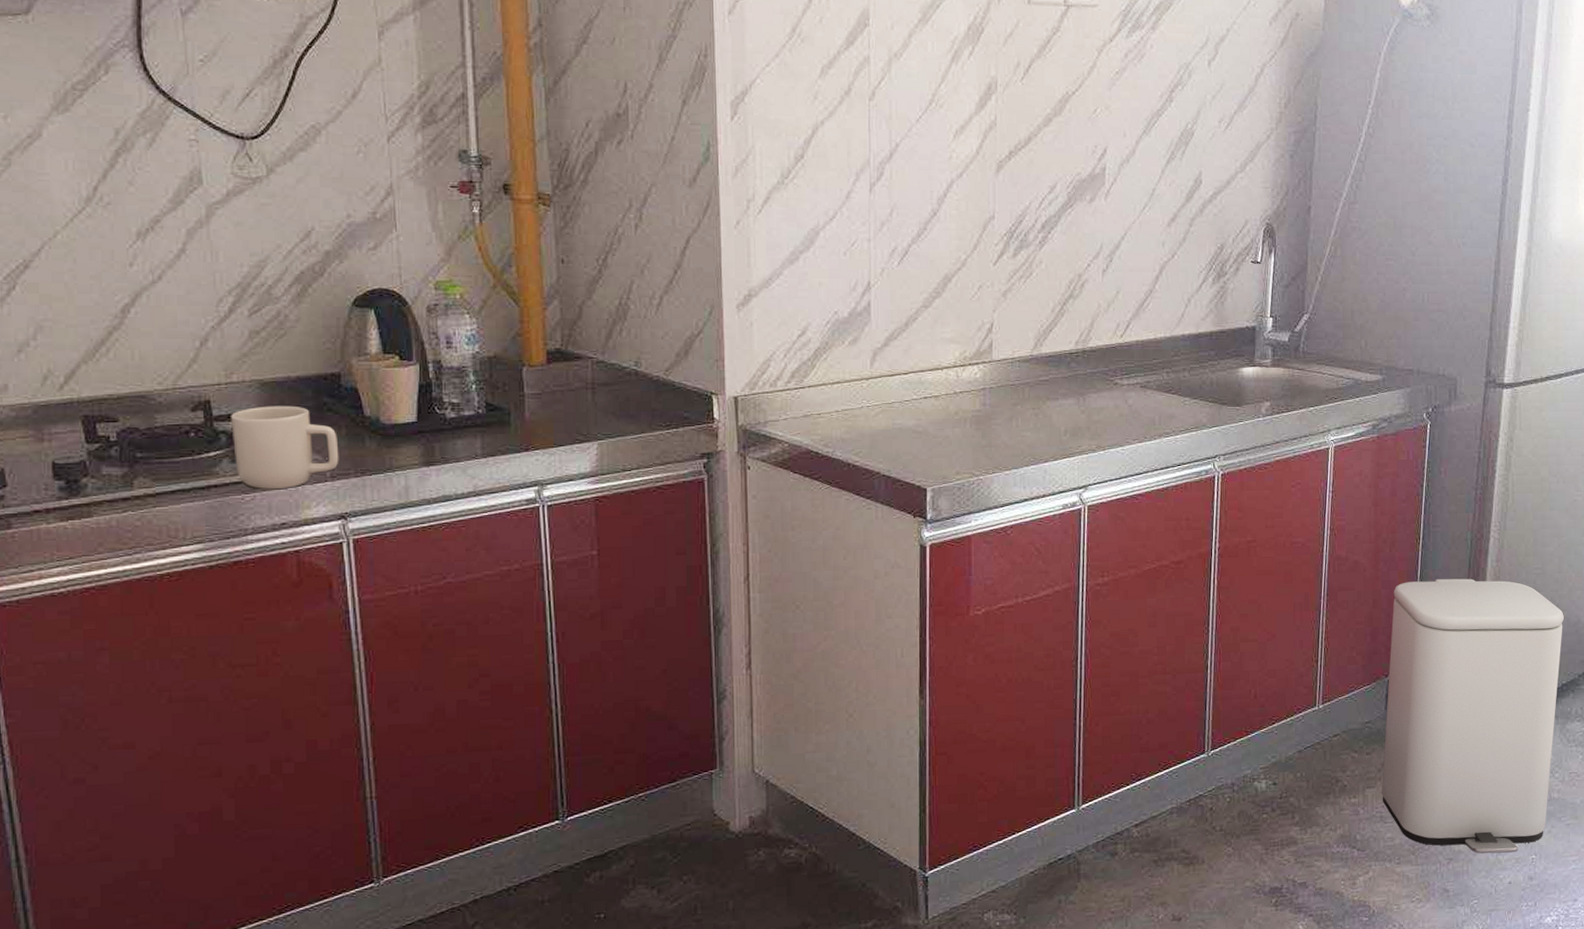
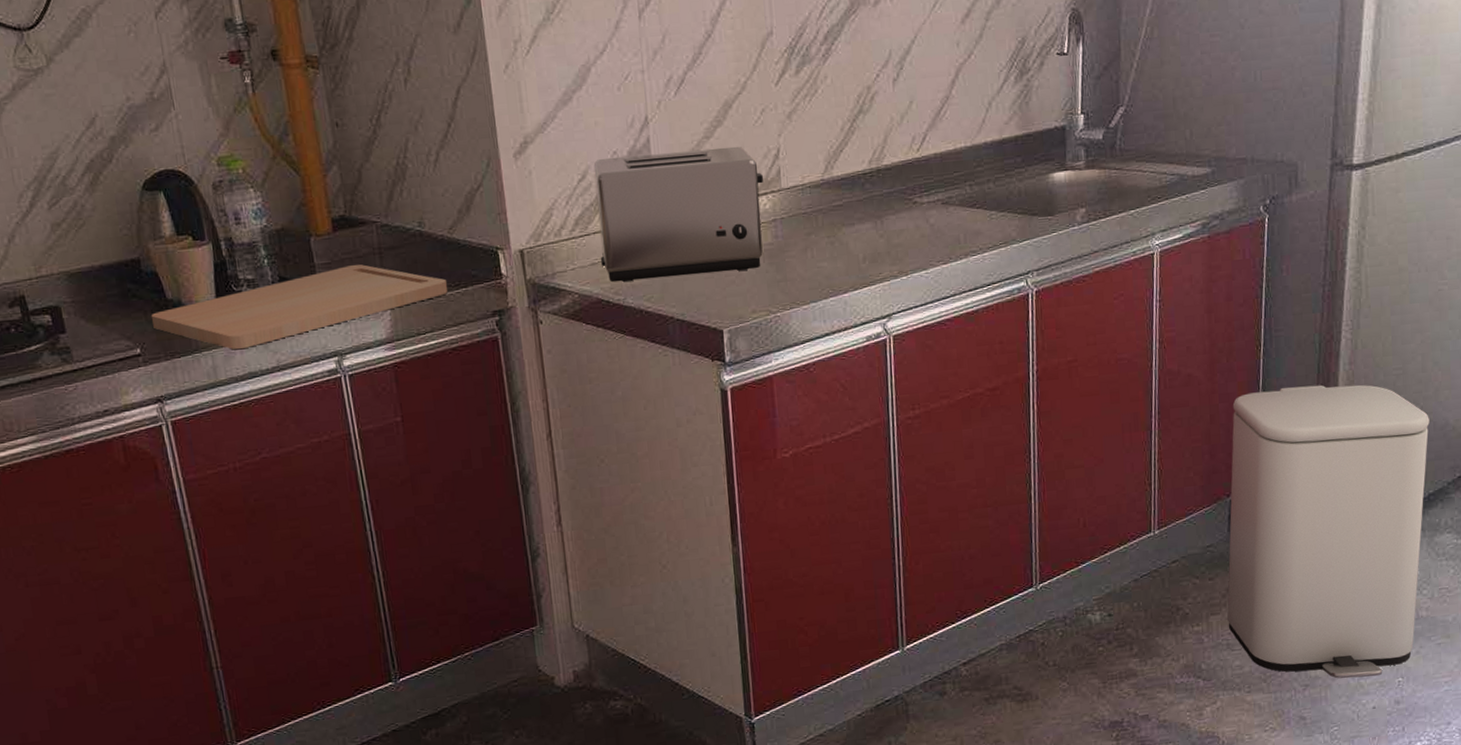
mug: present [231,405,339,490] -> none [45,294,149,380]
cutting board: none [345,398,659,472] -> present [150,264,449,350]
toaster: none [813,317,977,435] -> present [593,146,764,282]

